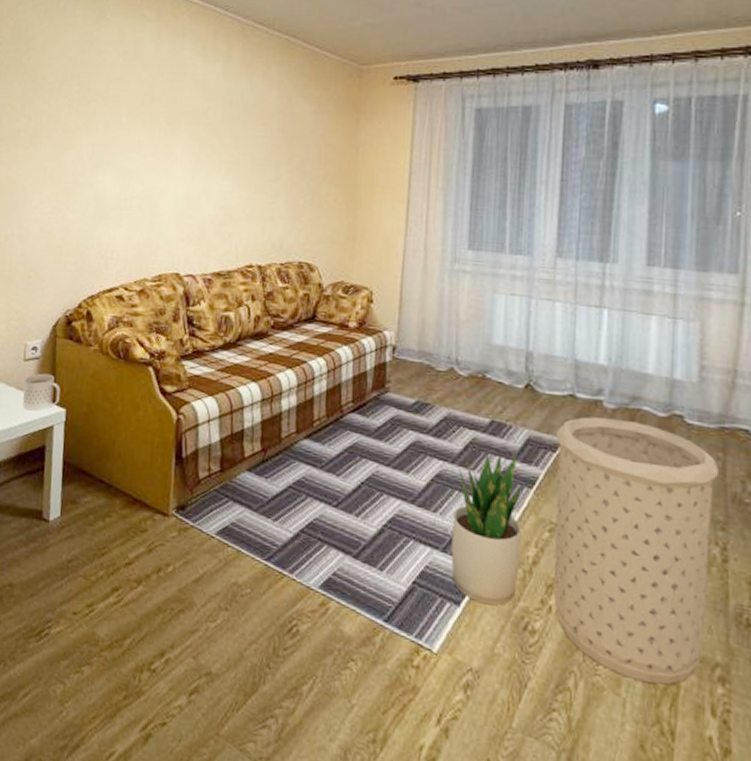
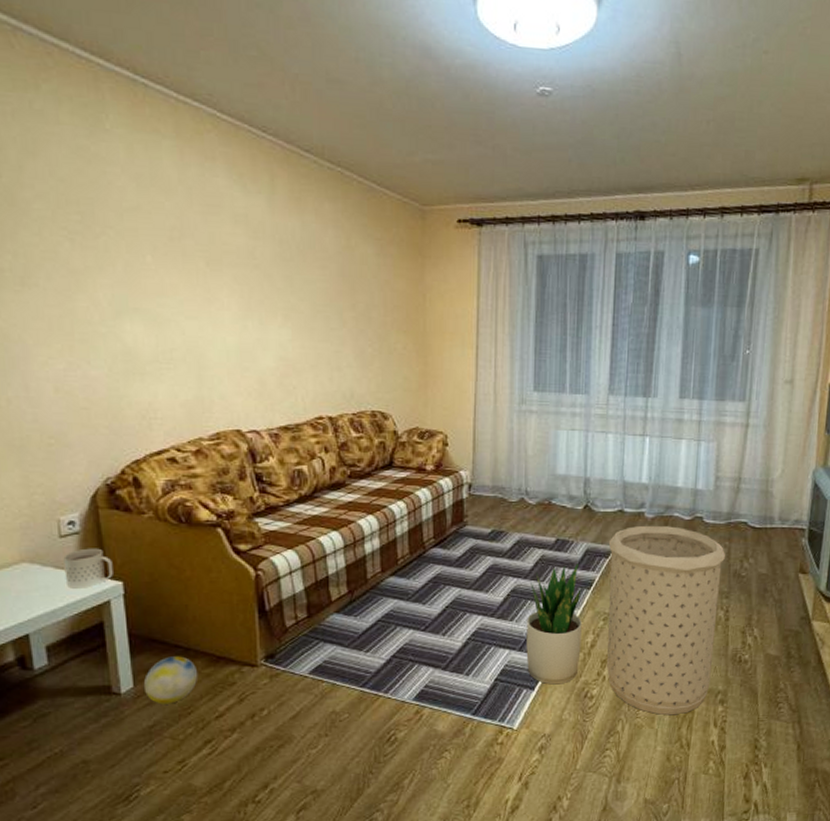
ball: none [68,490,116,541] -> present [143,656,198,705]

